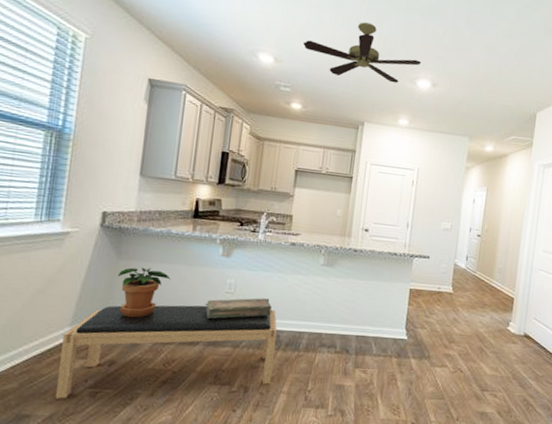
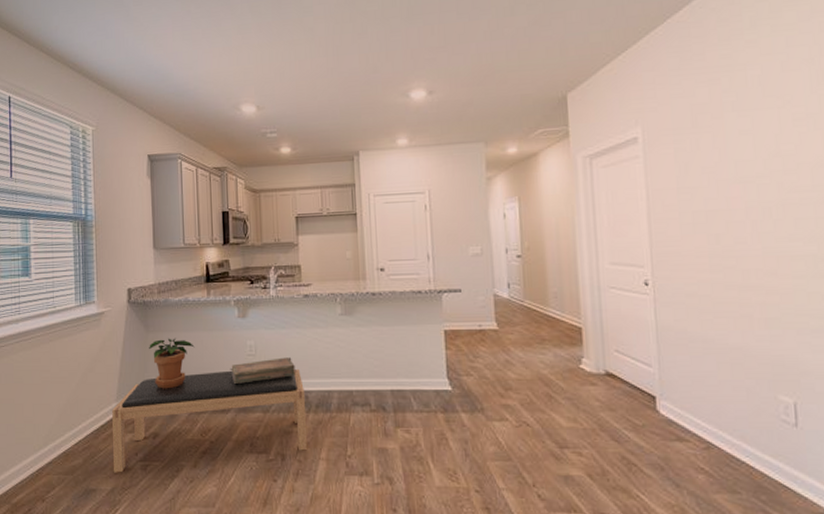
ceiling fan: present [303,22,422,84] -> none [282,44,412,109]

